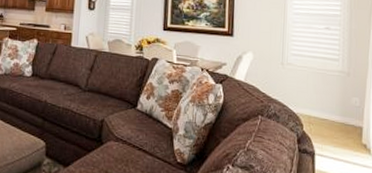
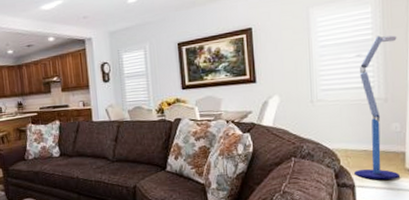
floor lamp: none [315,13,361,153] -> present [354,35,400,180]

